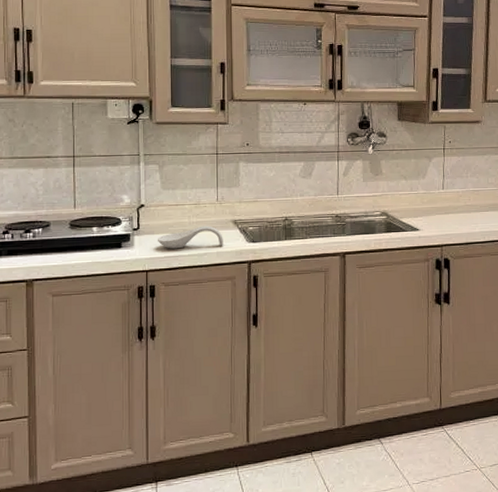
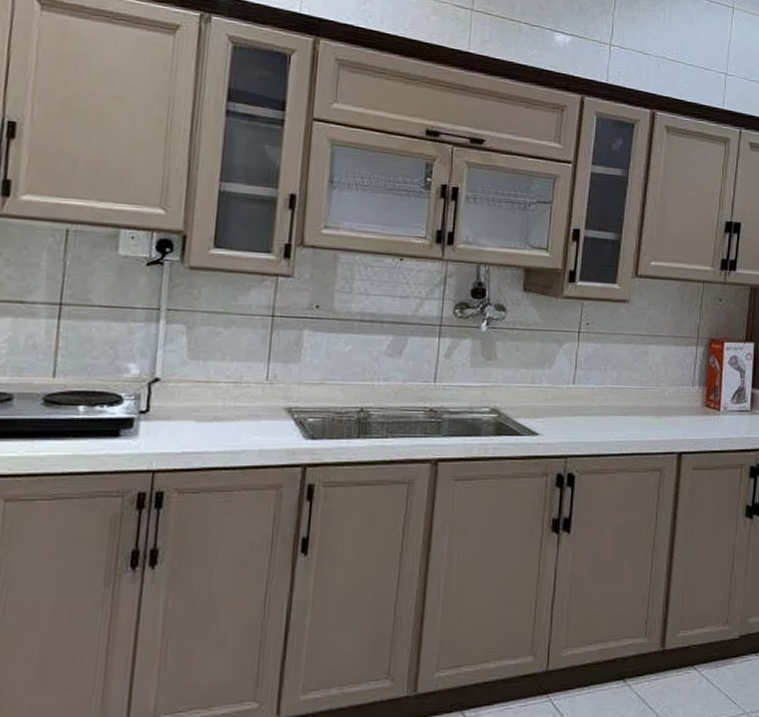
spoon rest: present [157,225,223,249] -> none [173,412,271,443]

